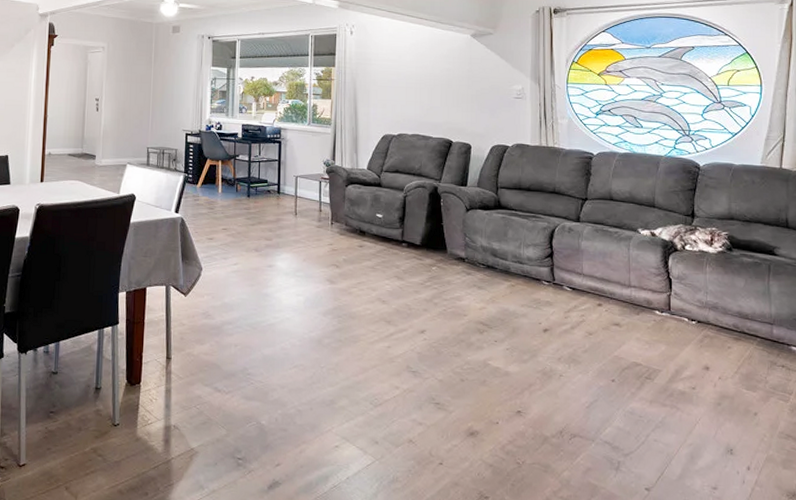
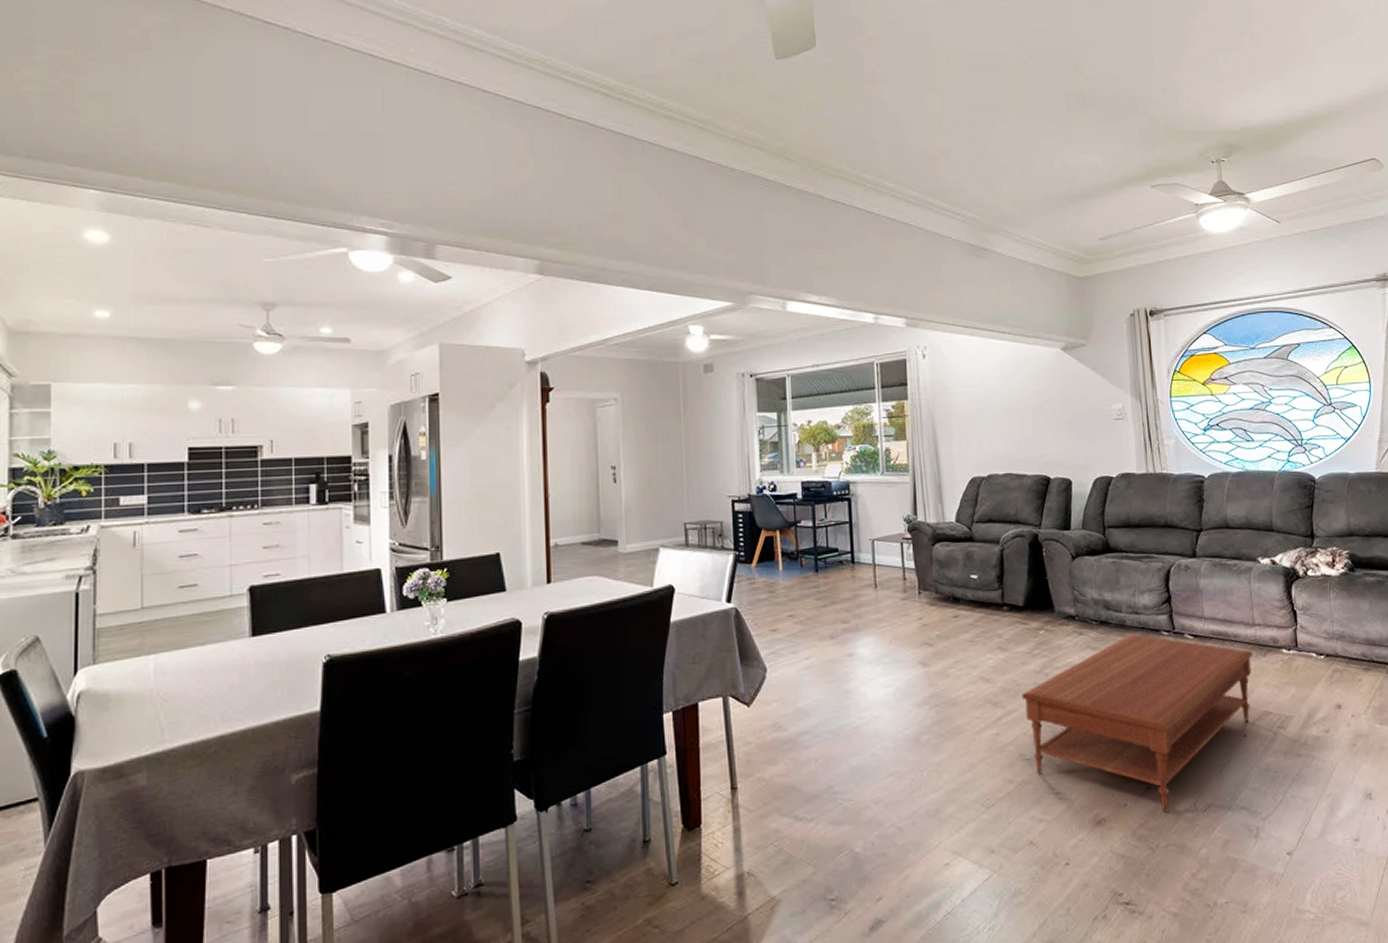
coffee table: none [412,279,627,435] -> present [1021,633,1253,813]

